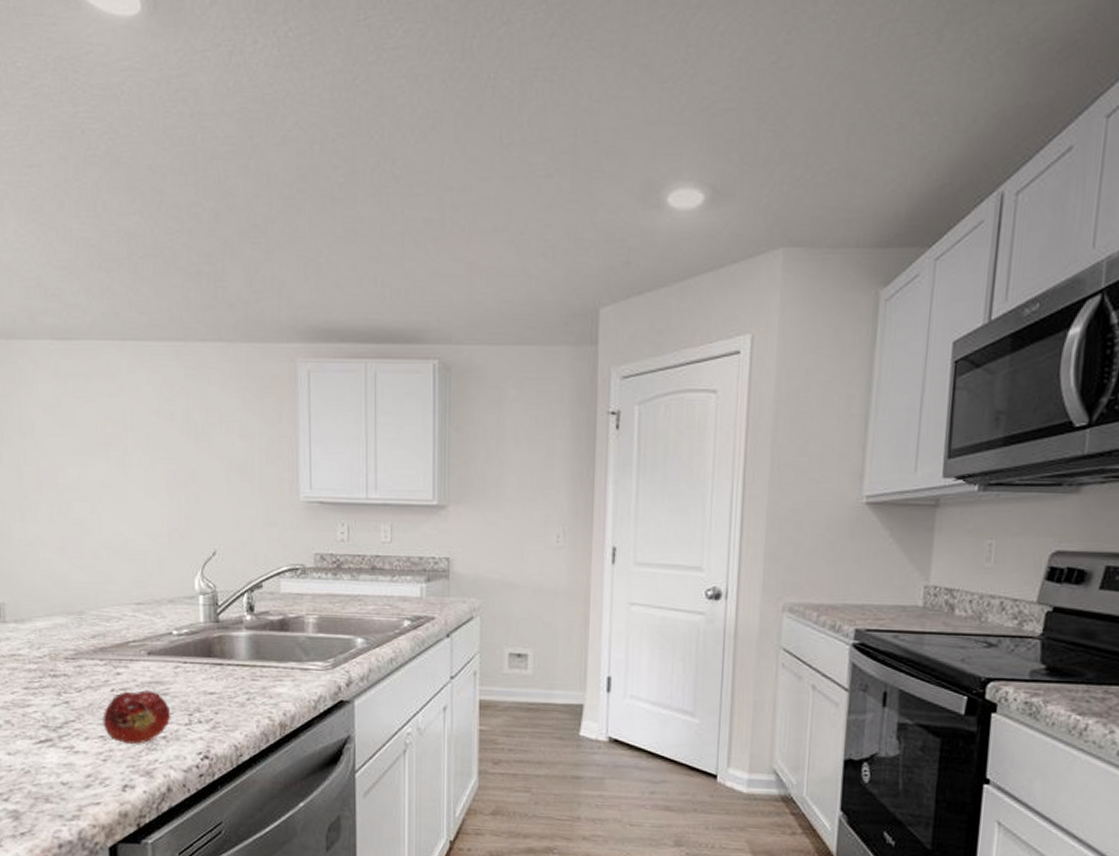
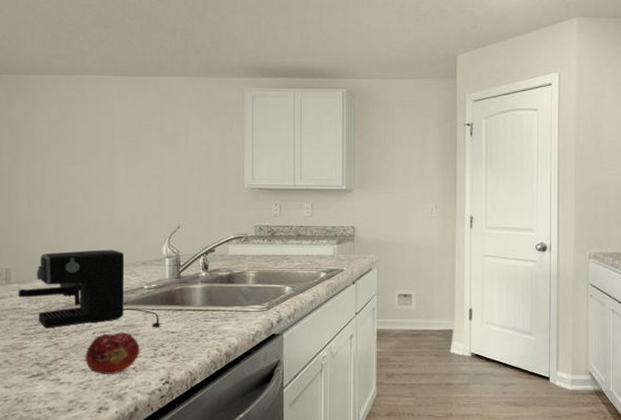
coffee maker: none [15,581,198,687] -> present [18,250,163,328]

